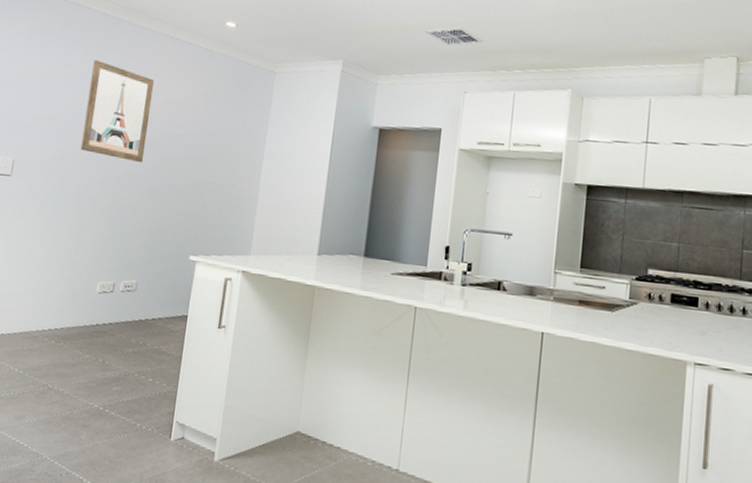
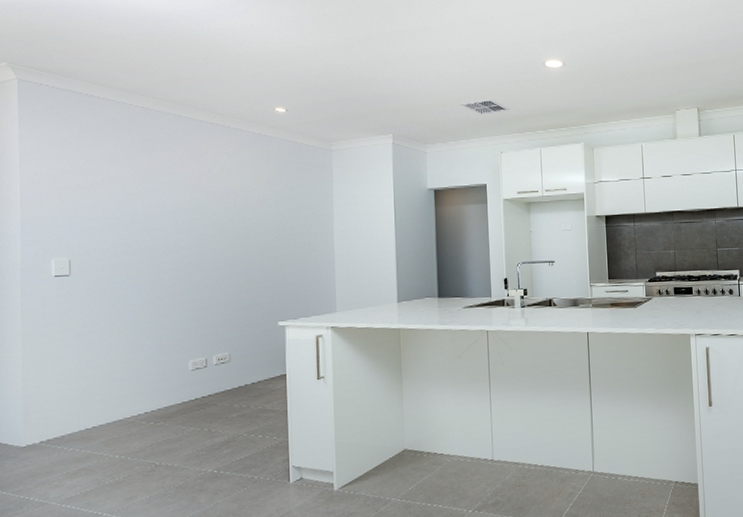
wall art: present [80,59,154,163] -> none [142,153,215,246]

